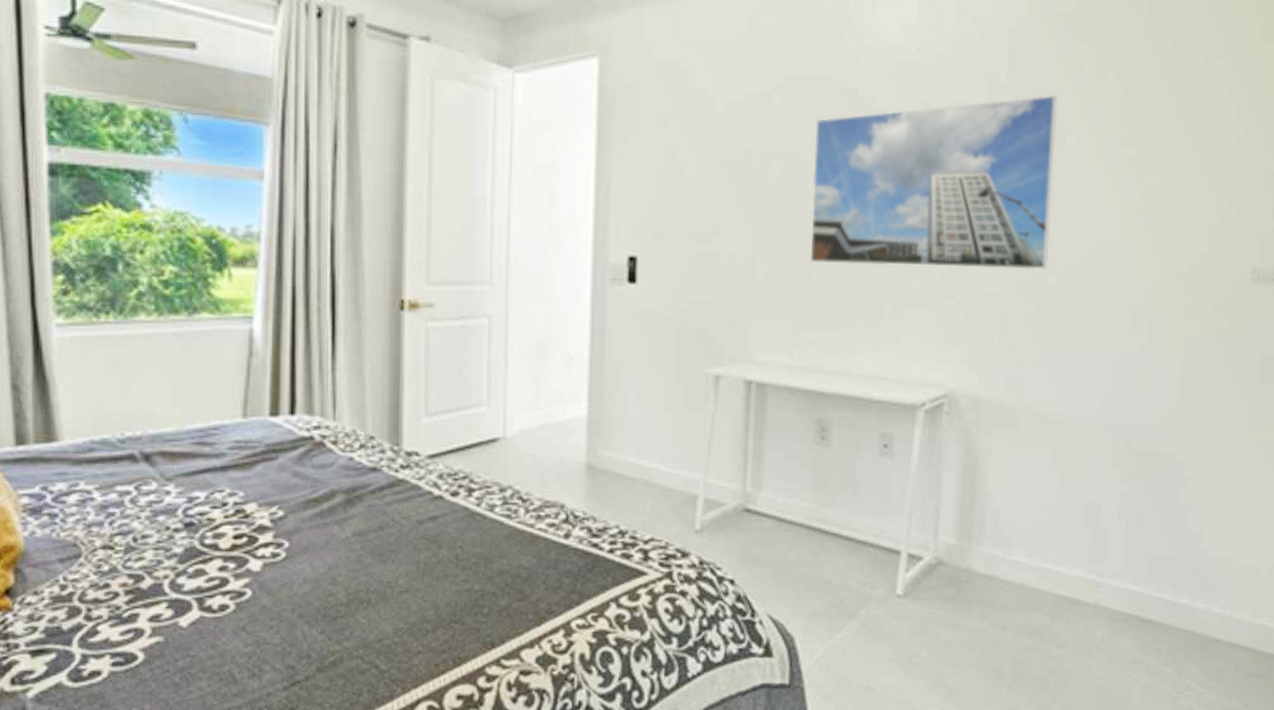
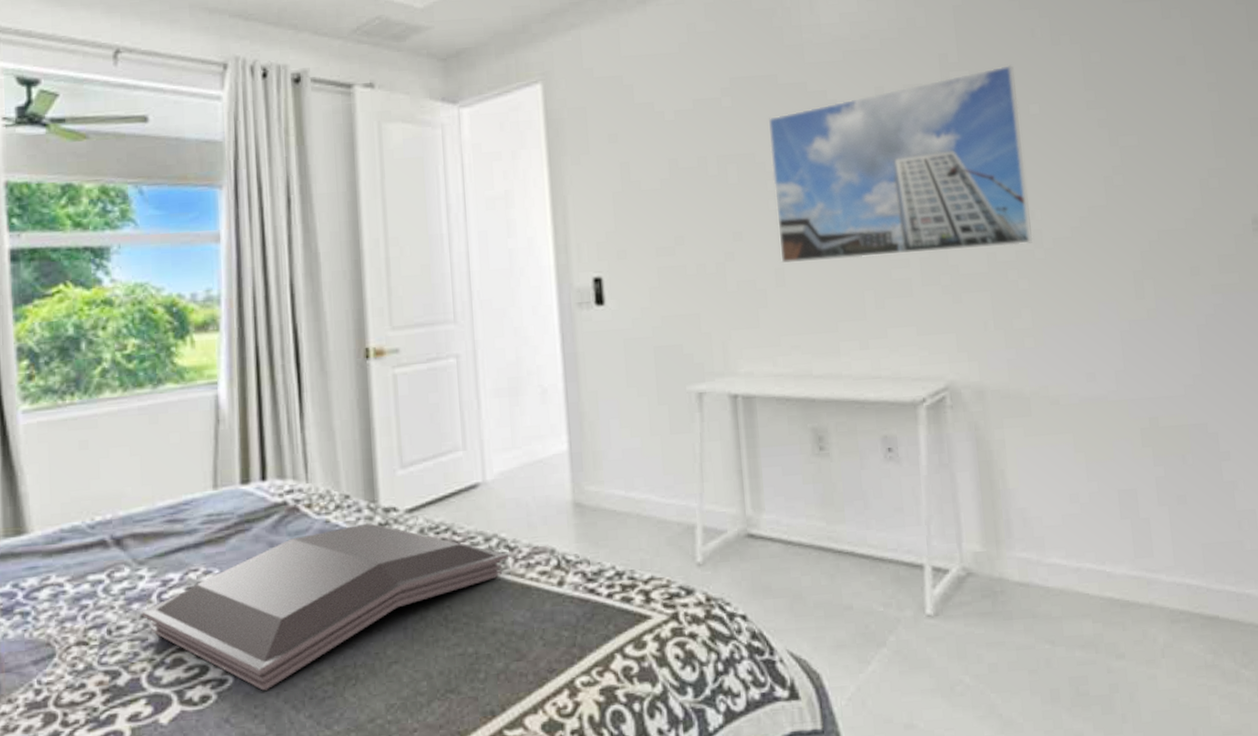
serving tray: none [167,464,520,605] -> present [142,523,508,691]

